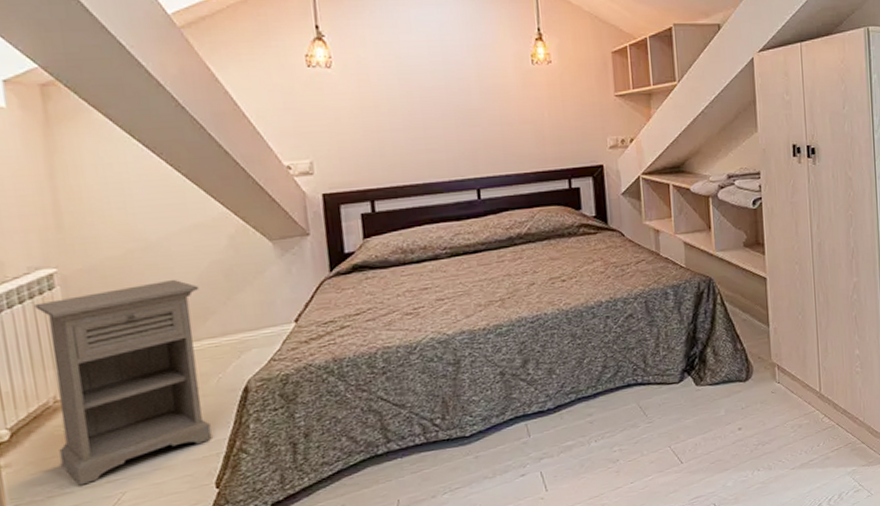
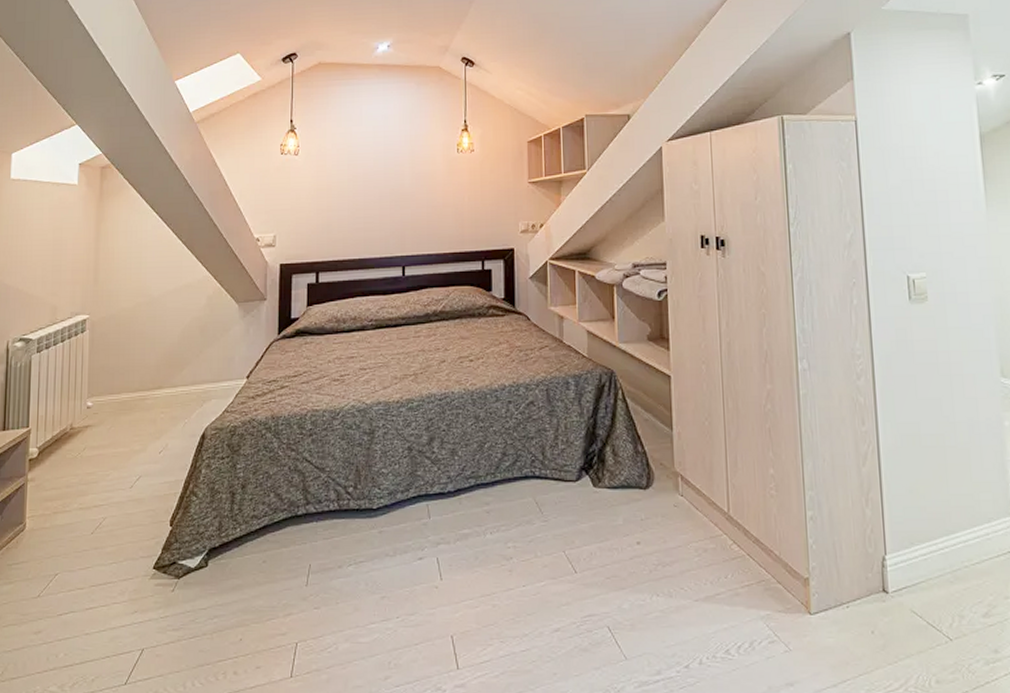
nightstand: present [35,279,212,486] -> none [67,331,181,506]

